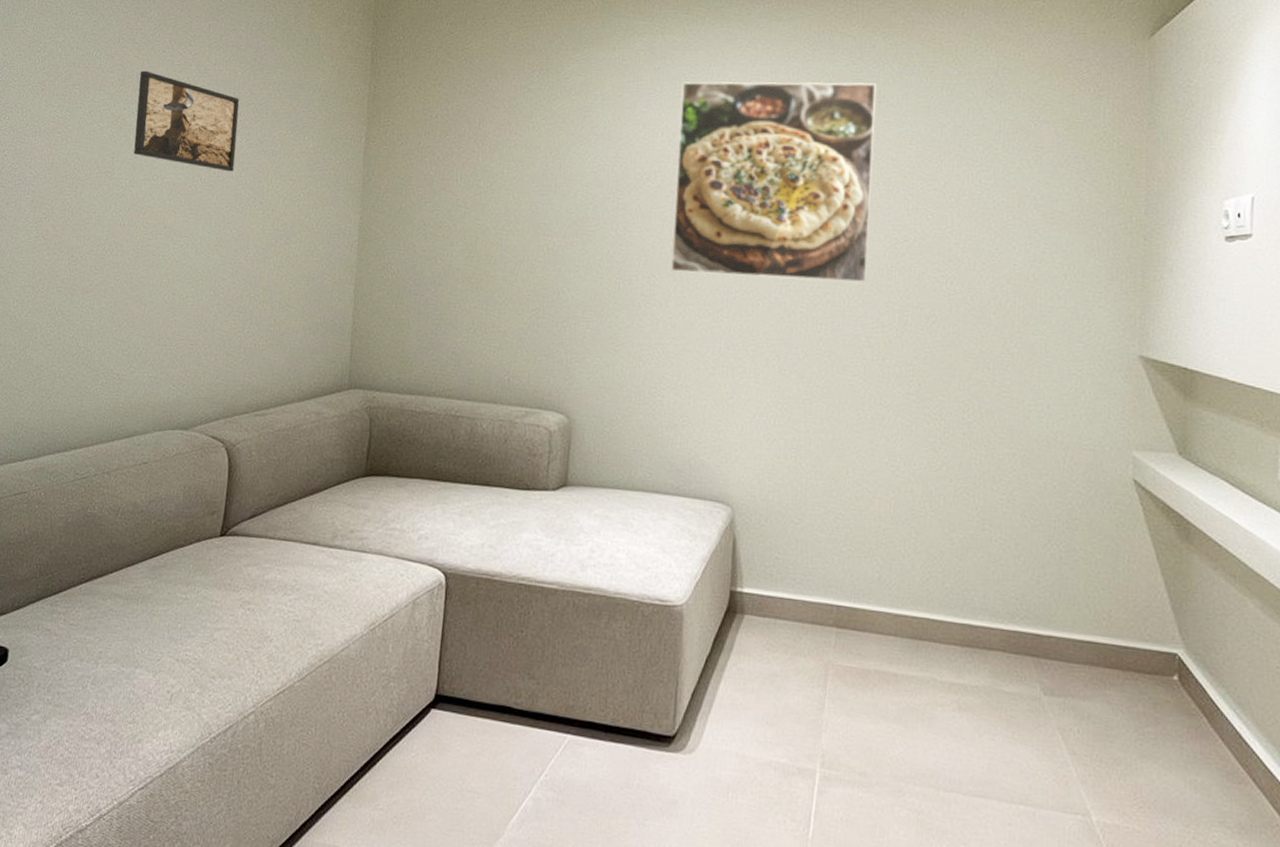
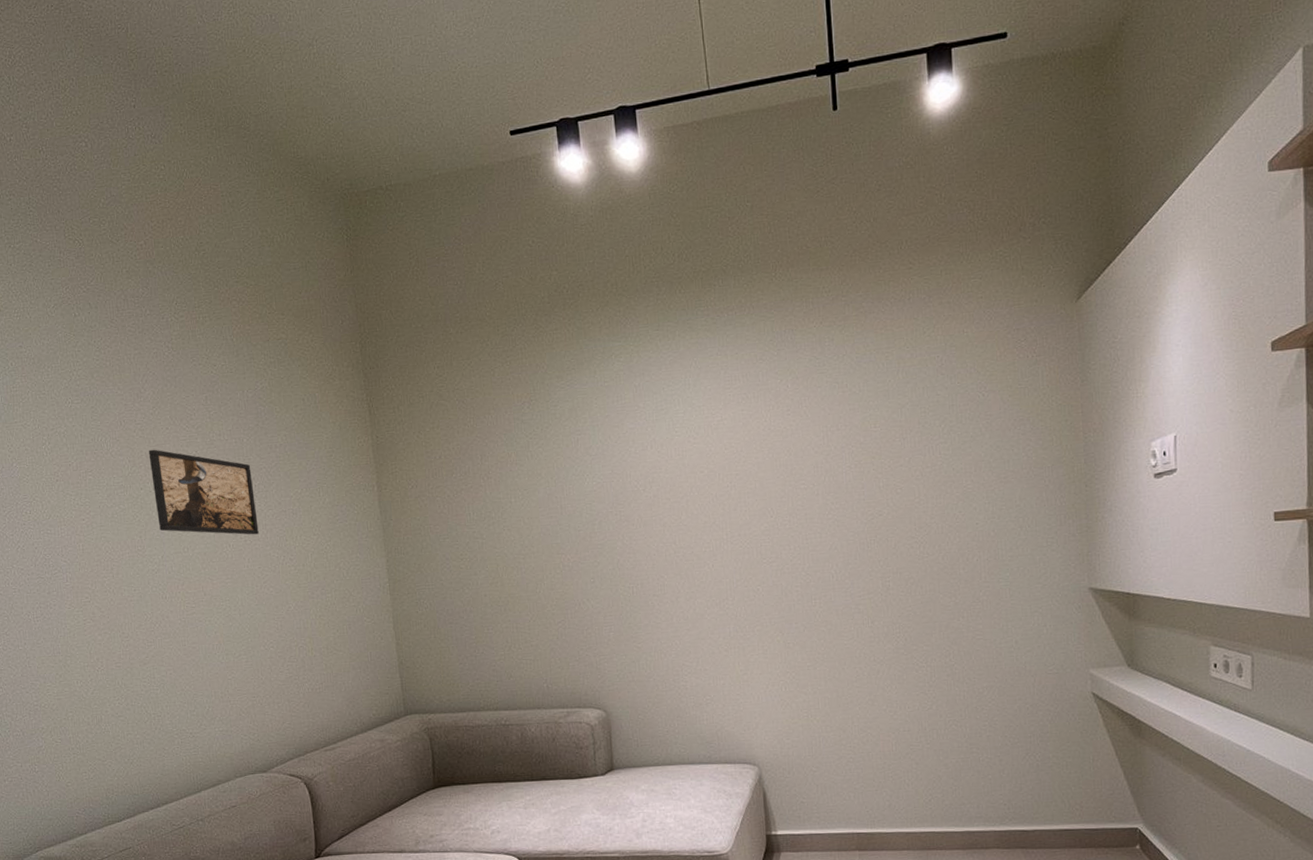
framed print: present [670,81,877,282] -> none [662,375,850,571]

